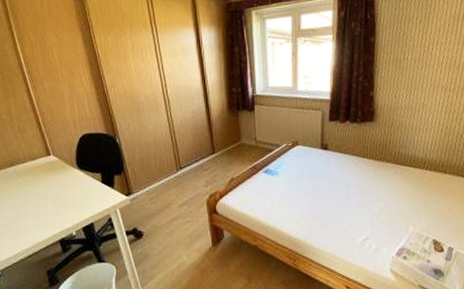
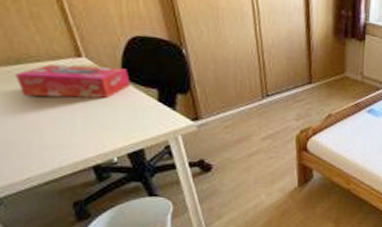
tissue box: none [11,160,82,190] -> present [16,64,130,98]

